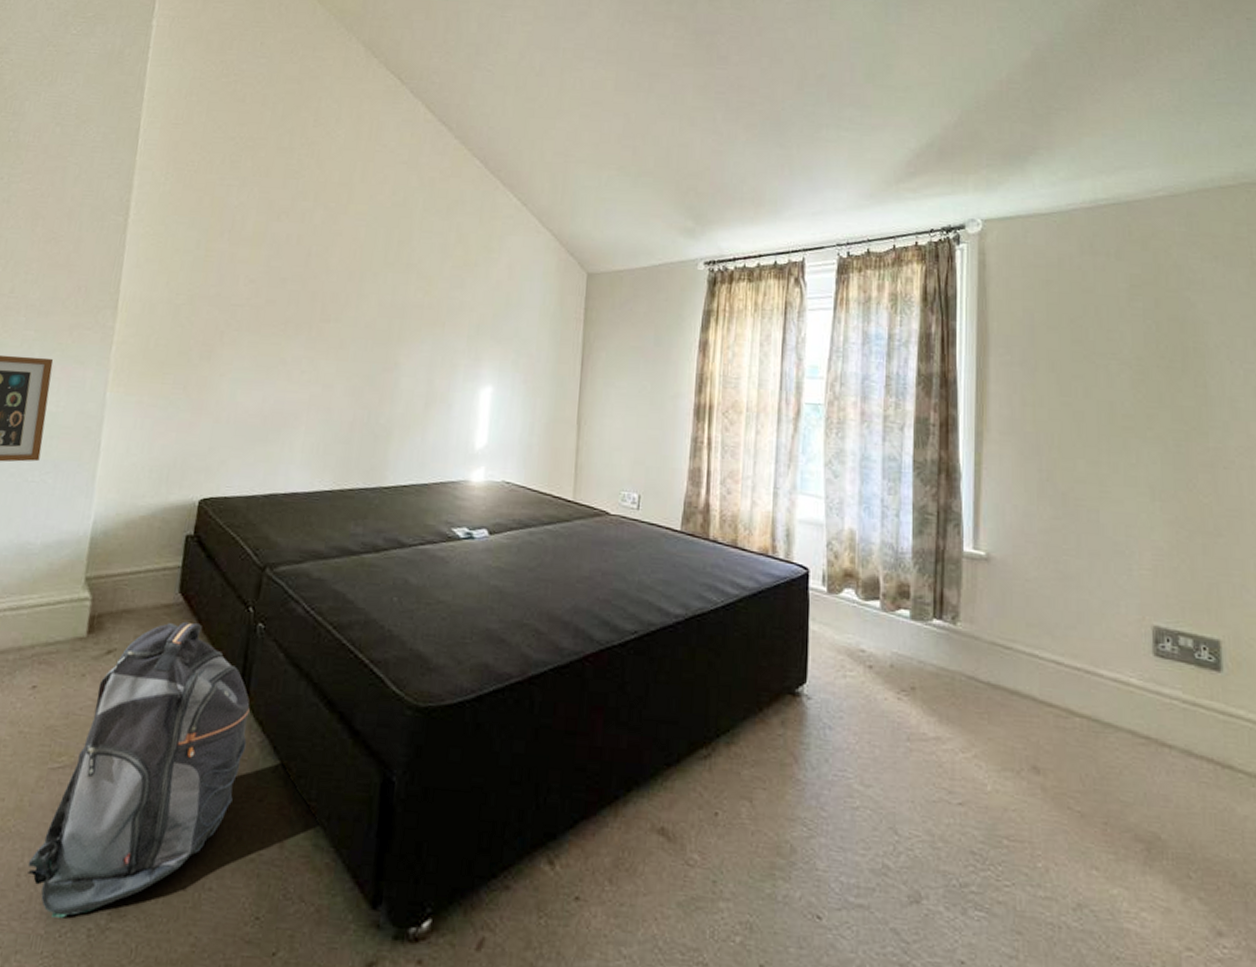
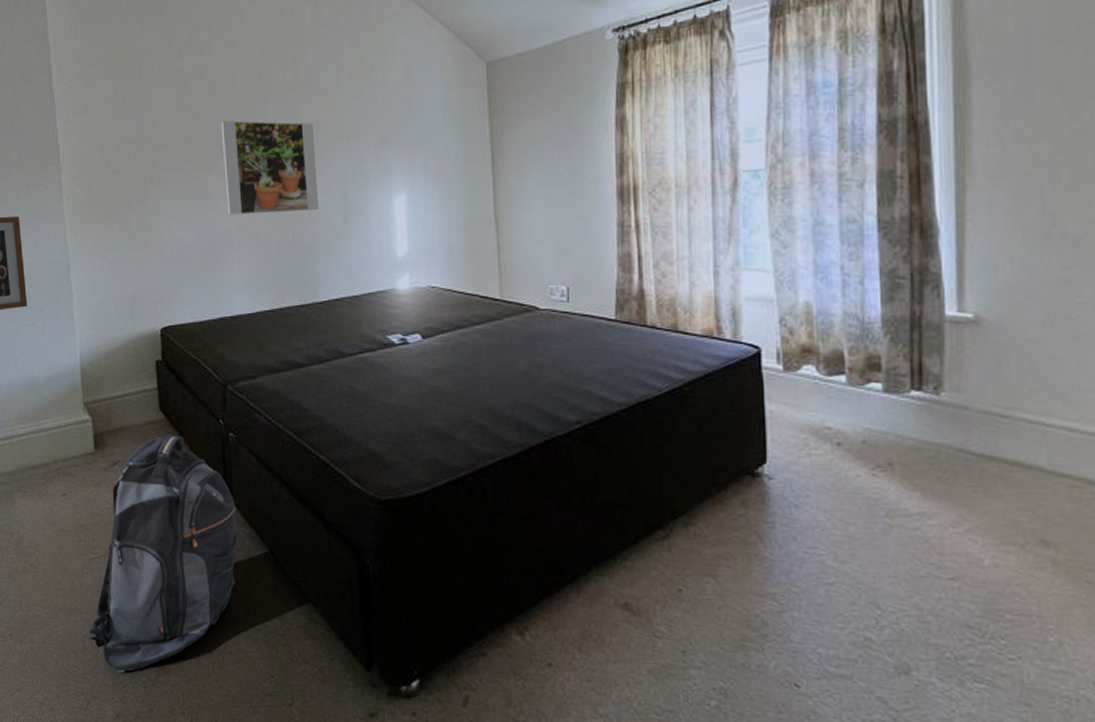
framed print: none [300,291,409,392] -> present [221,120,319,215]

